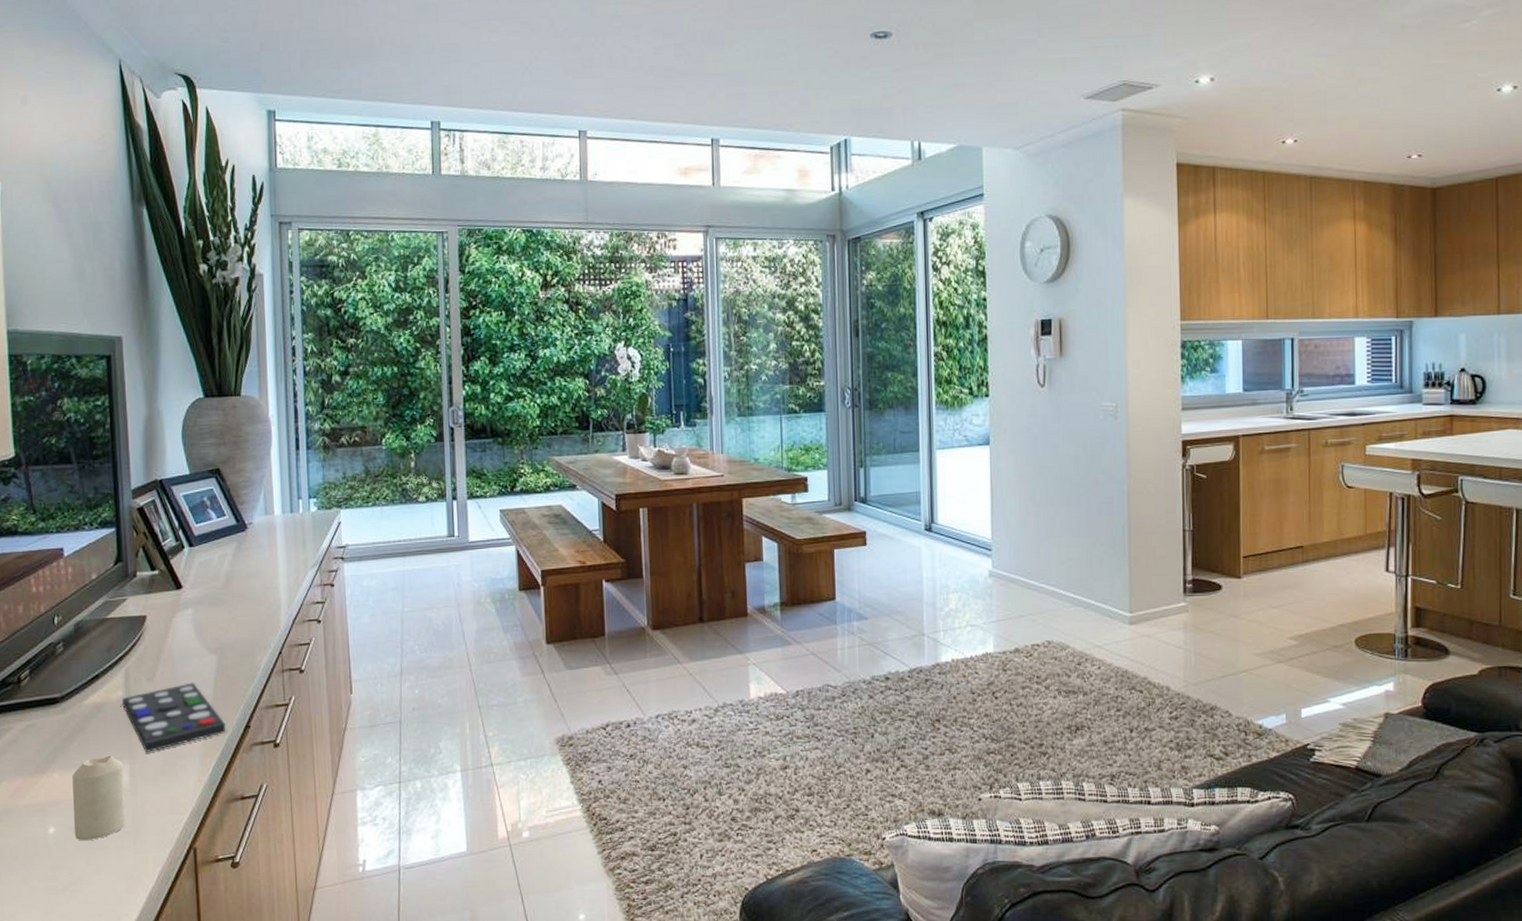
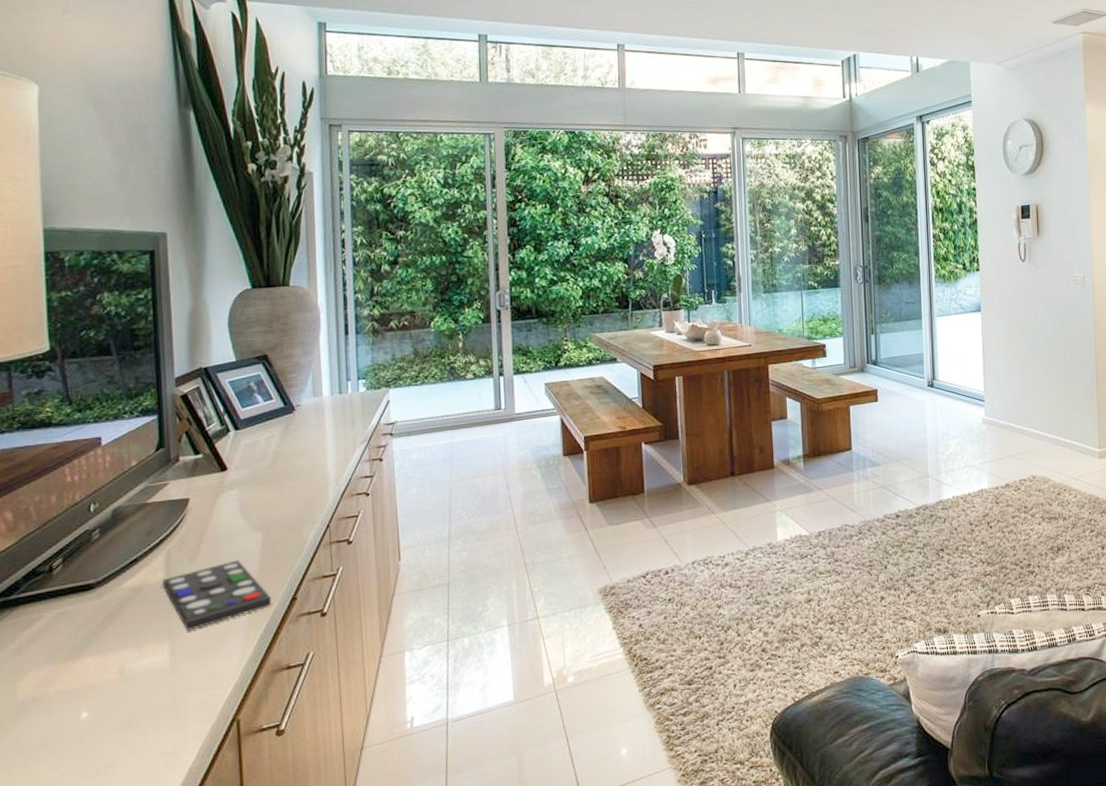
candle: present [72,755,126,840] -> none [107,636,165,722]

